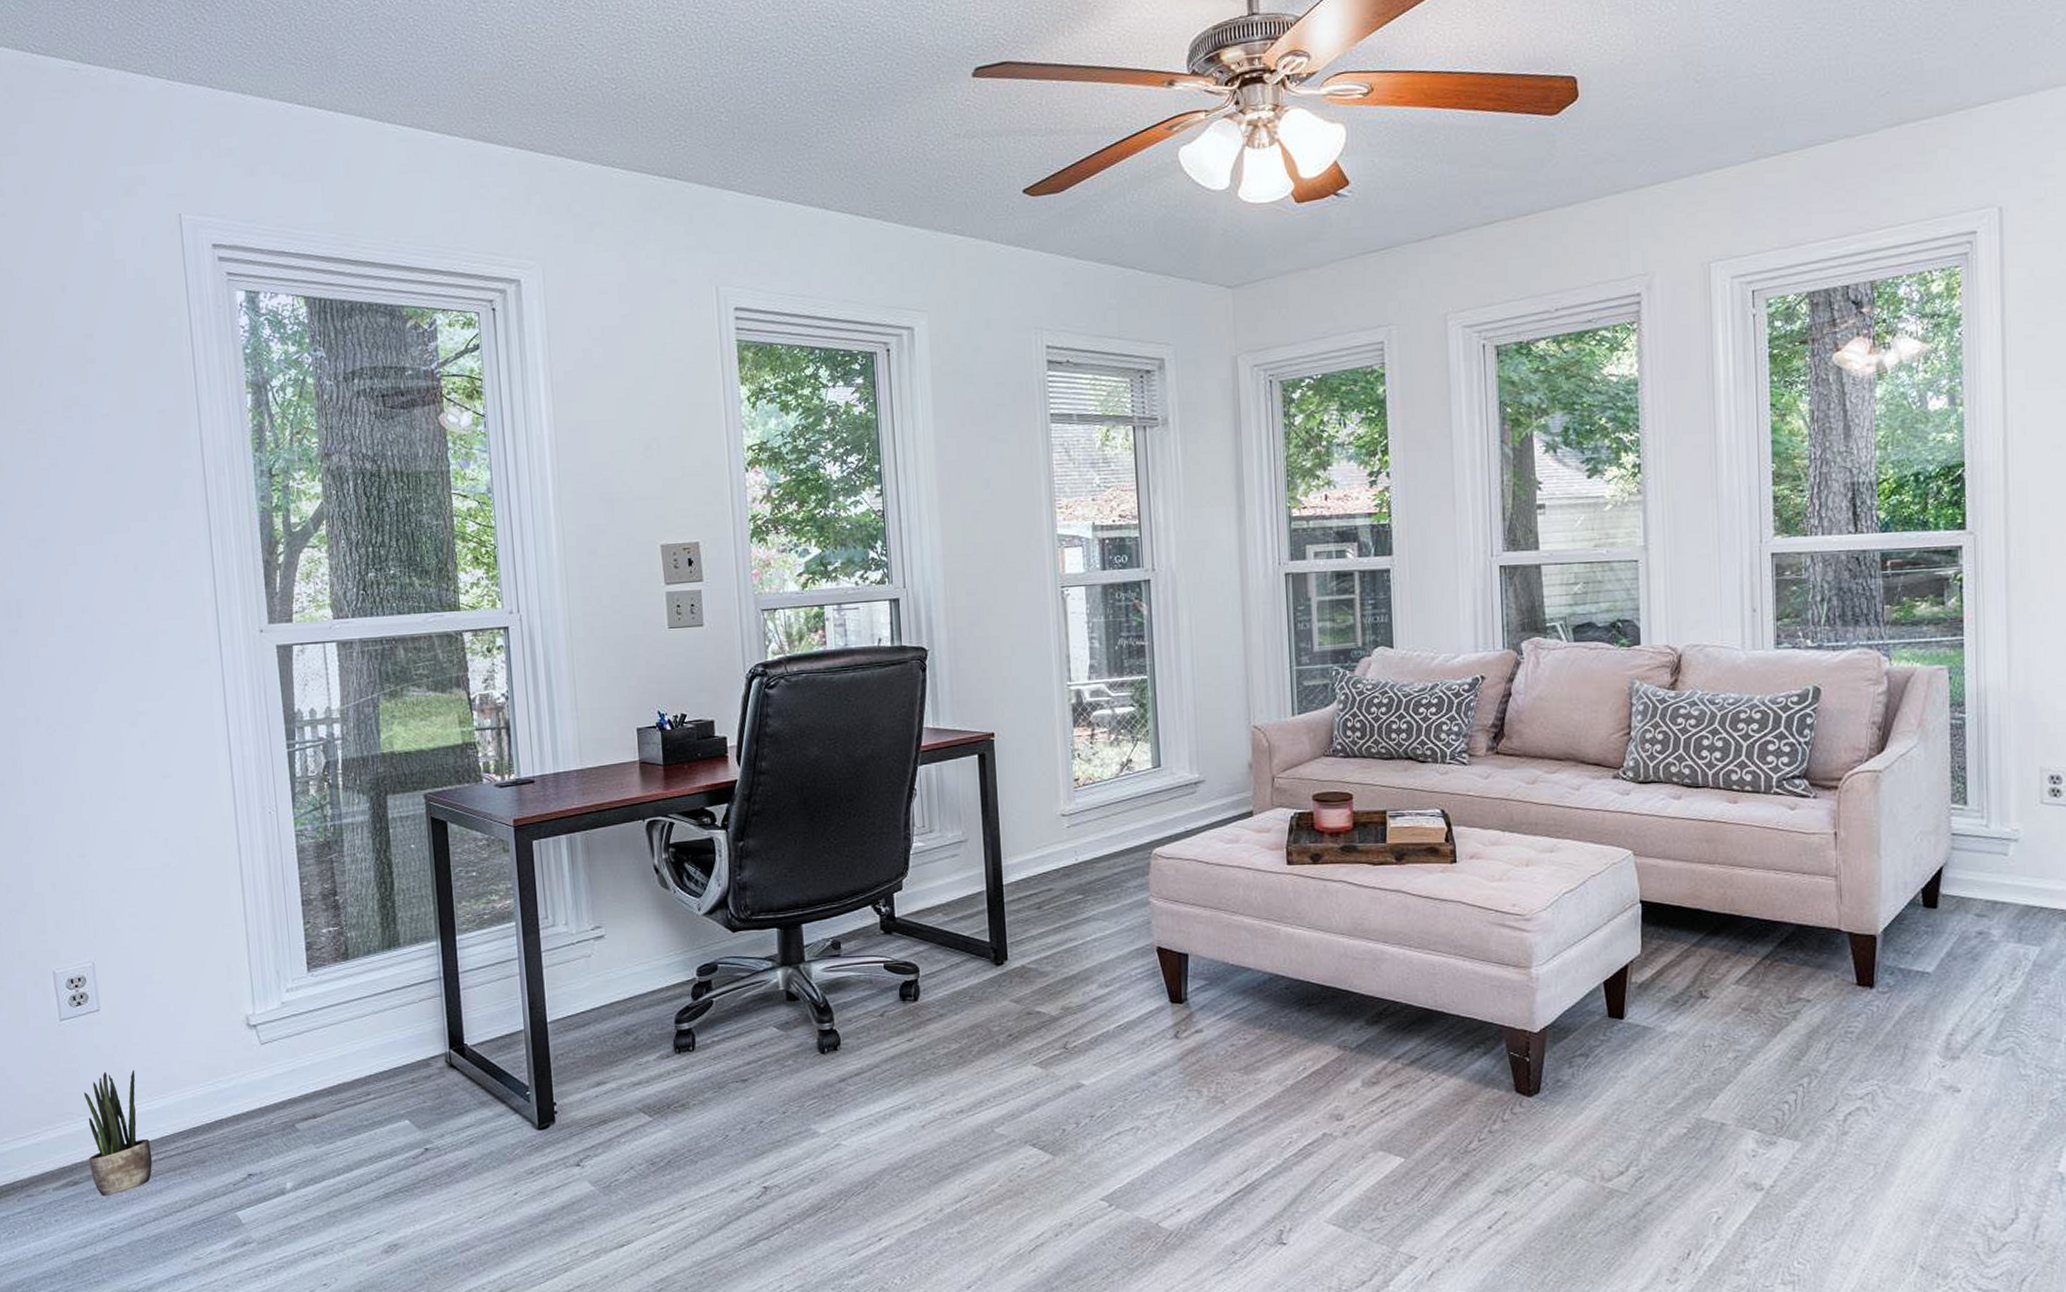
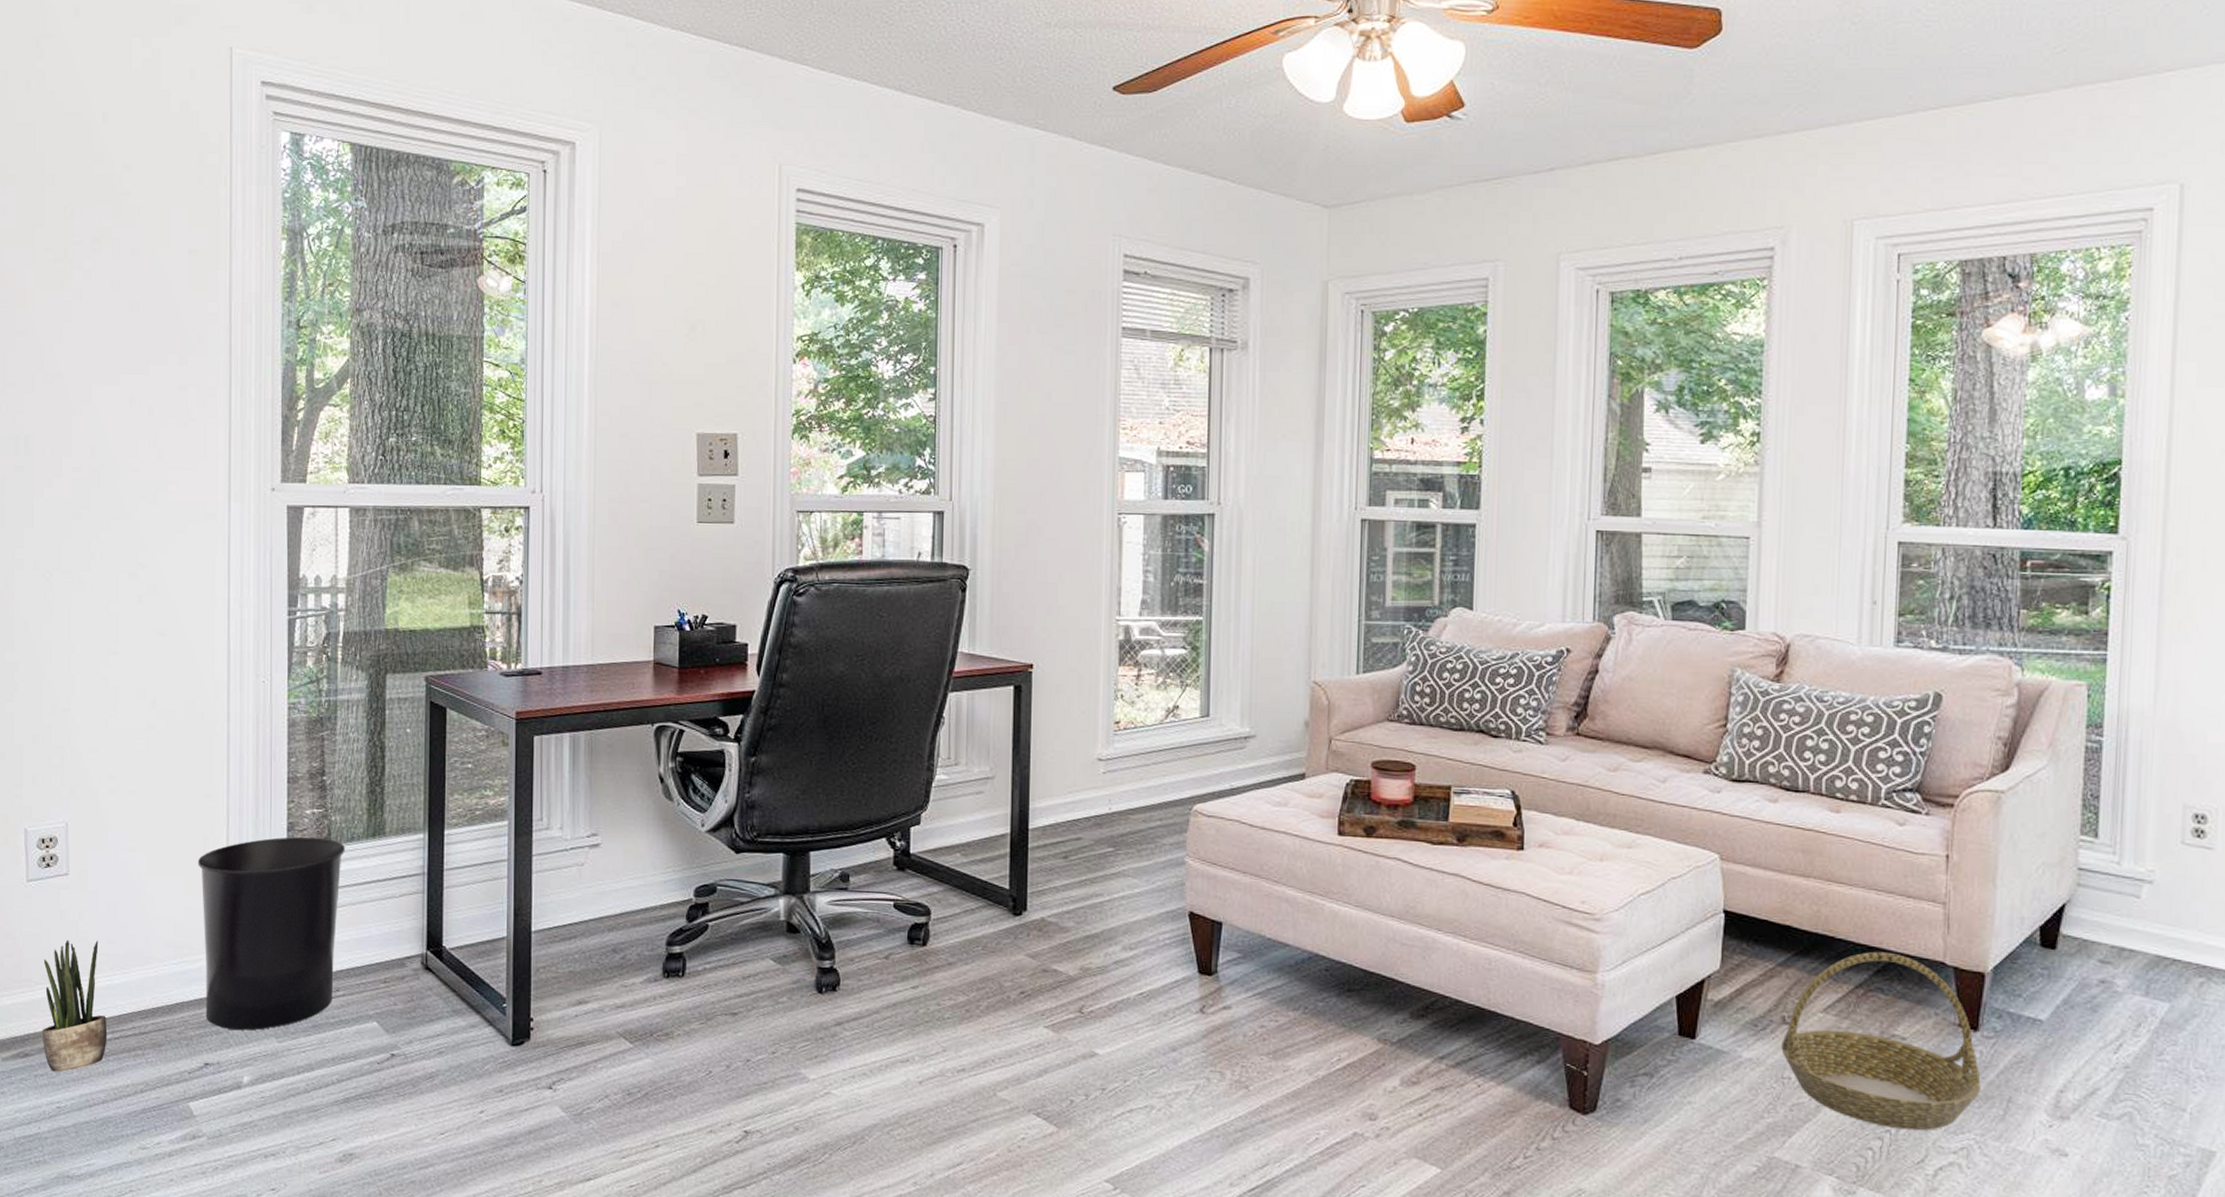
waste bin: none [222,953,364,1140] -> present [197,837,345,1031]
basket: none [1700,924,1880,1082] -> present [1781,951,1981,1131]

